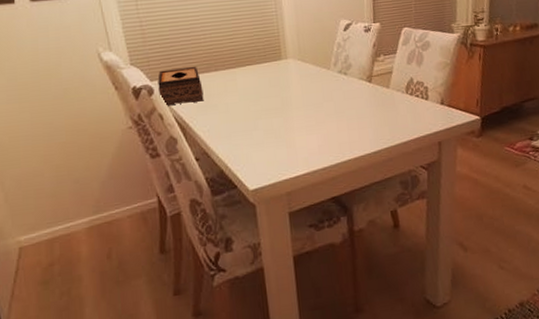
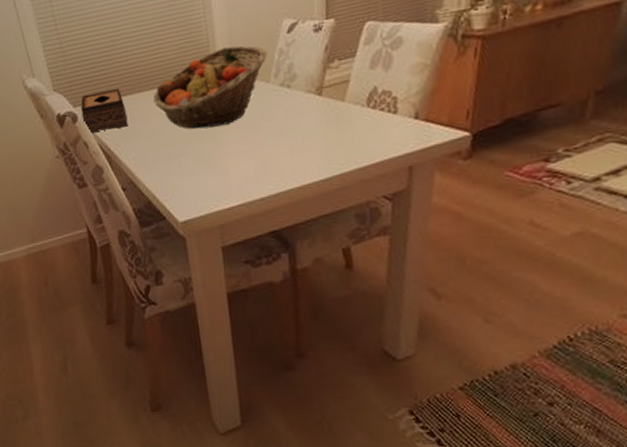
fruit basket: none [228,37,328,106] -> present [153,45,268,129]

